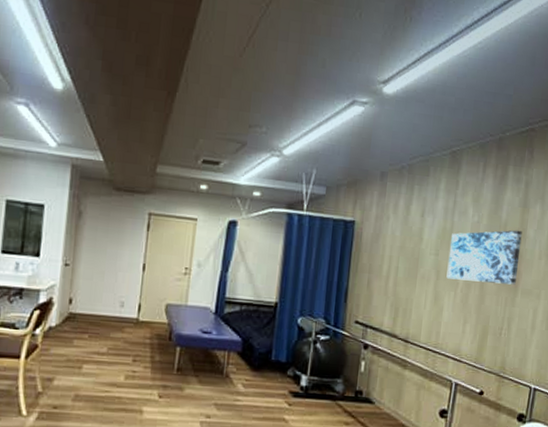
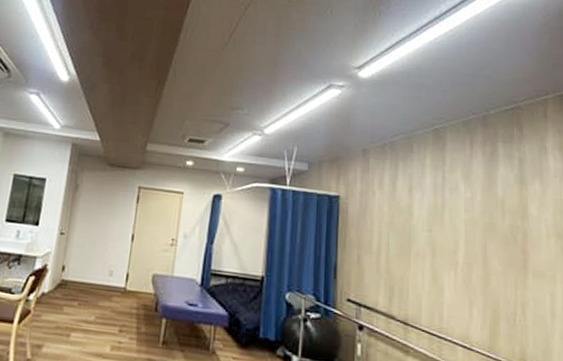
wall art: present [446,230,522,285] -> none [443,207,525,266]

